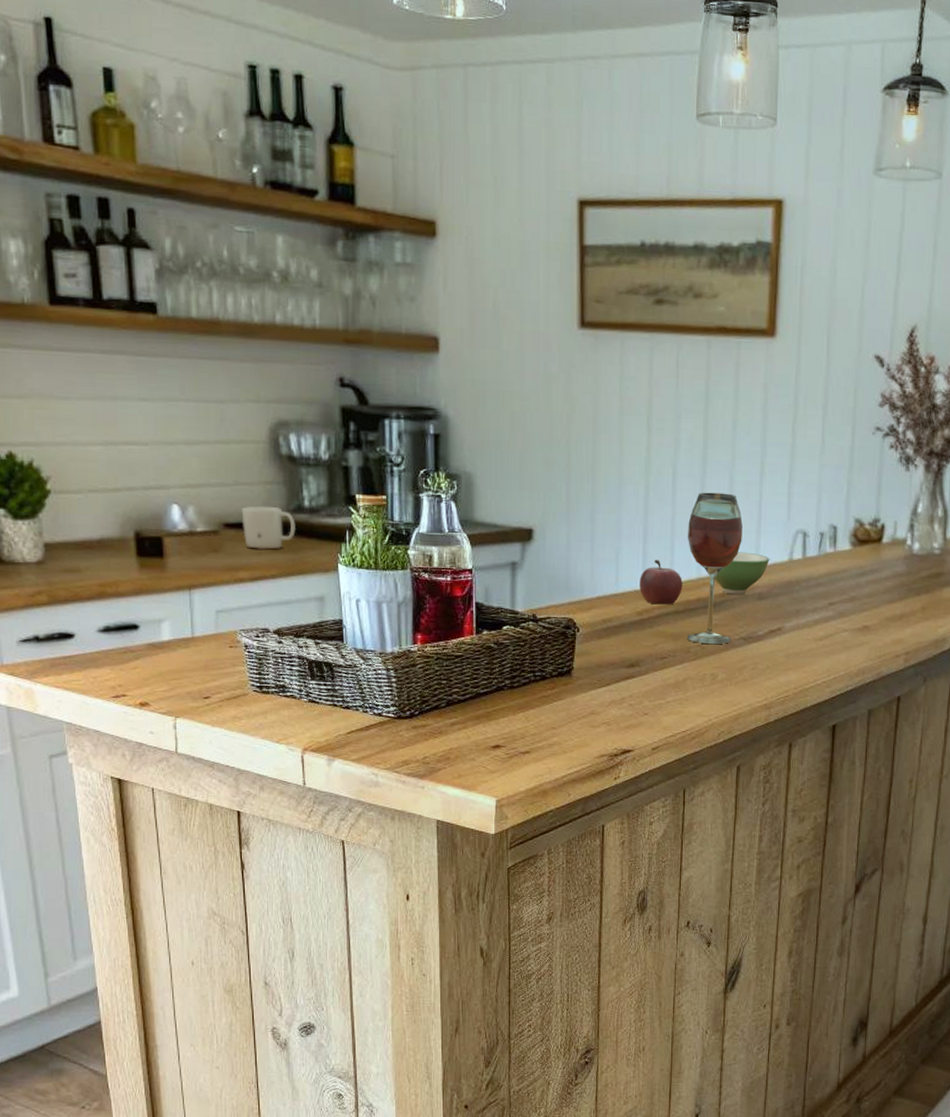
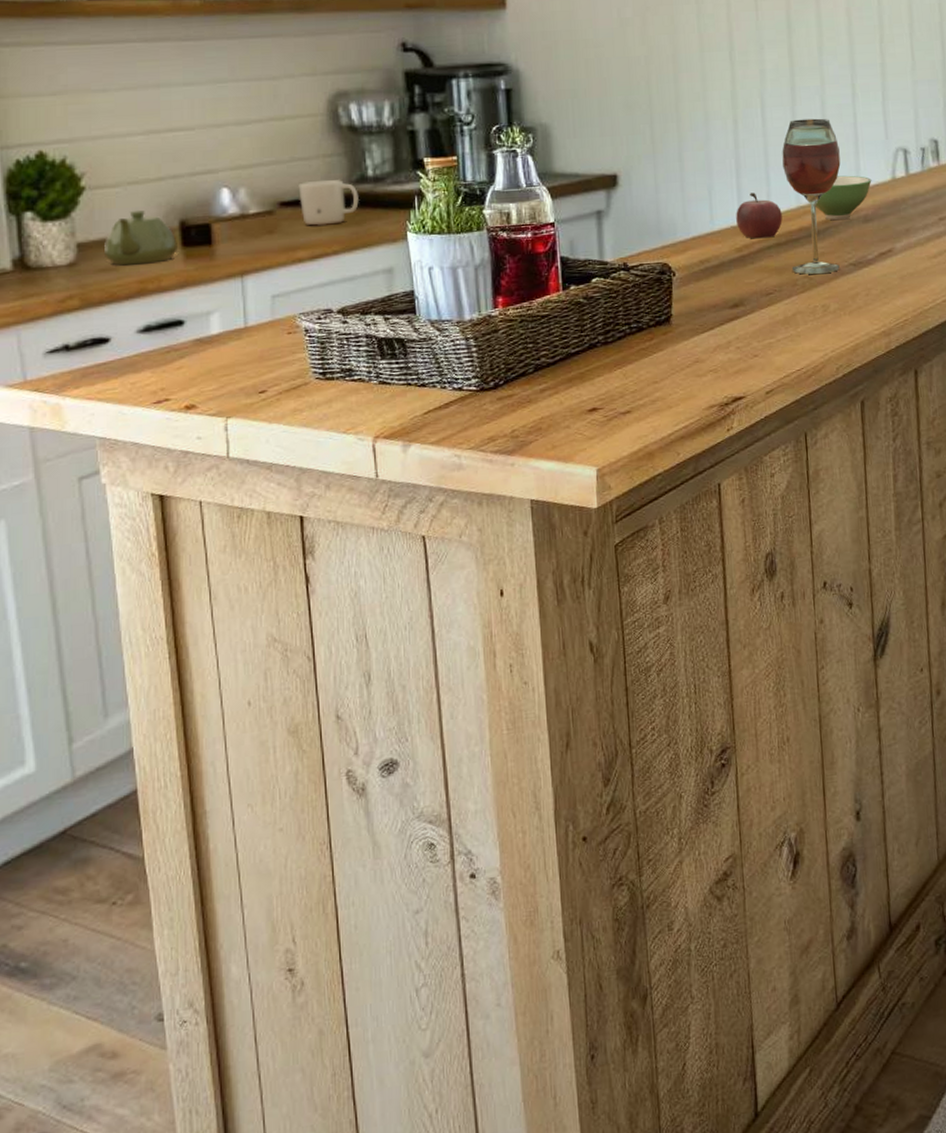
teapot: none [68,517,133,569] -> present [104,209,177,266]

